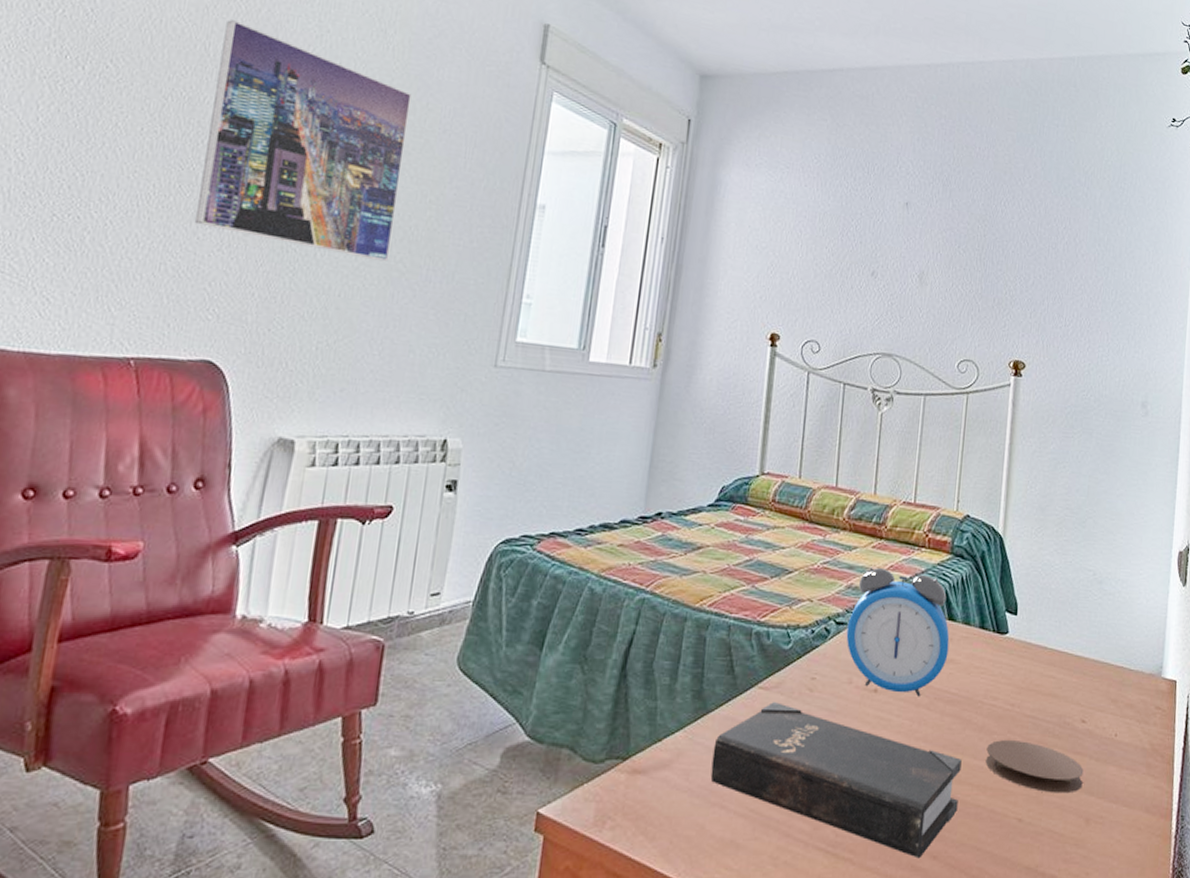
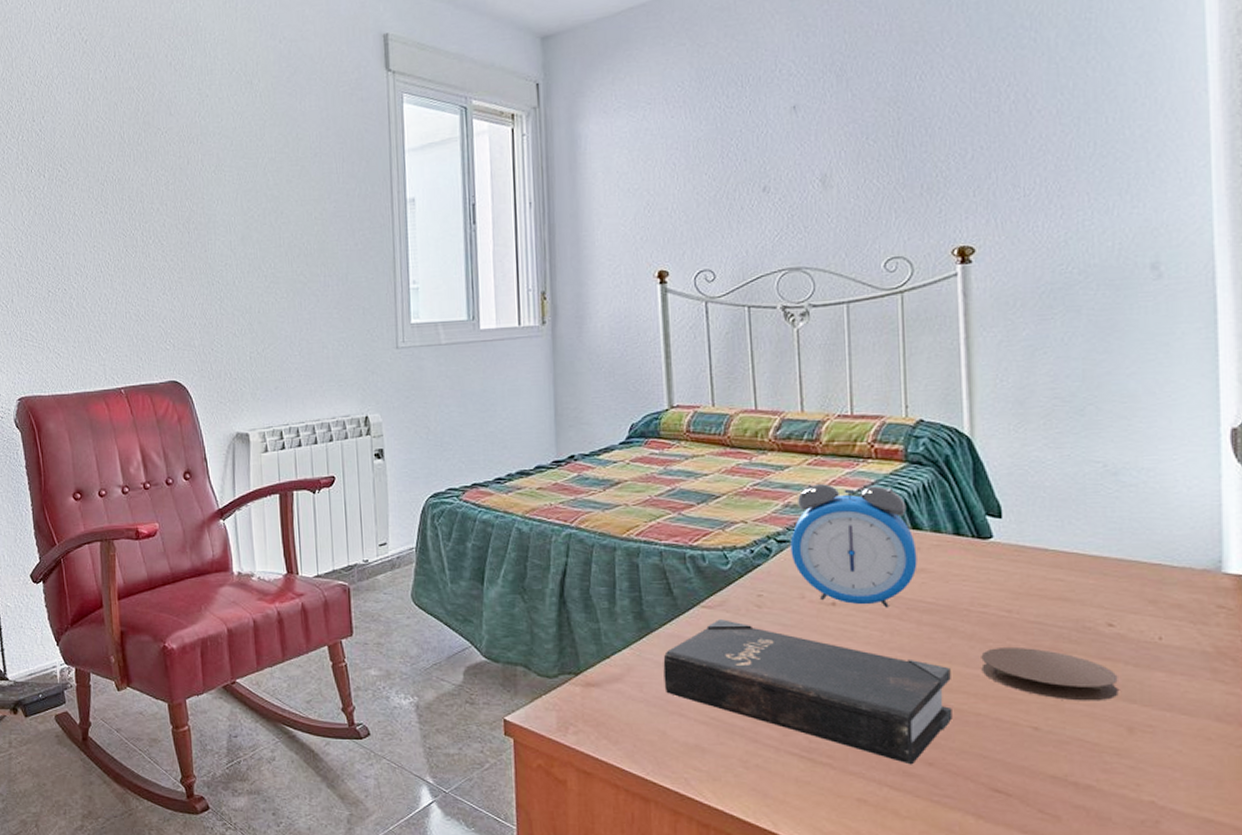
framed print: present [194,20,412,262] -> none [132,108,292,278]

